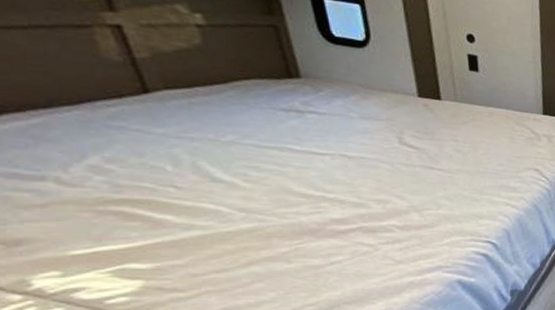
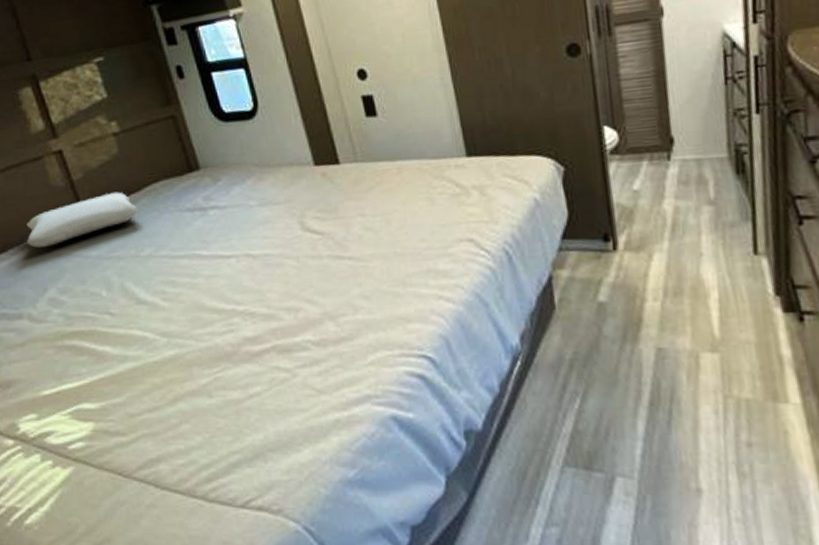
pillow: none [59,78,221,116] -> present [26,192,138,248]

